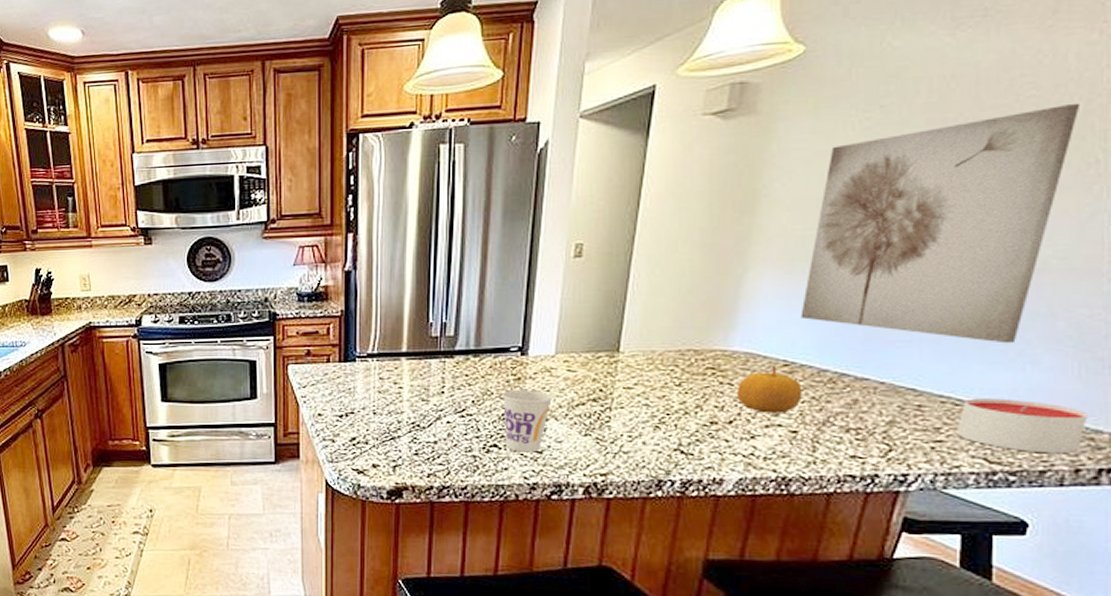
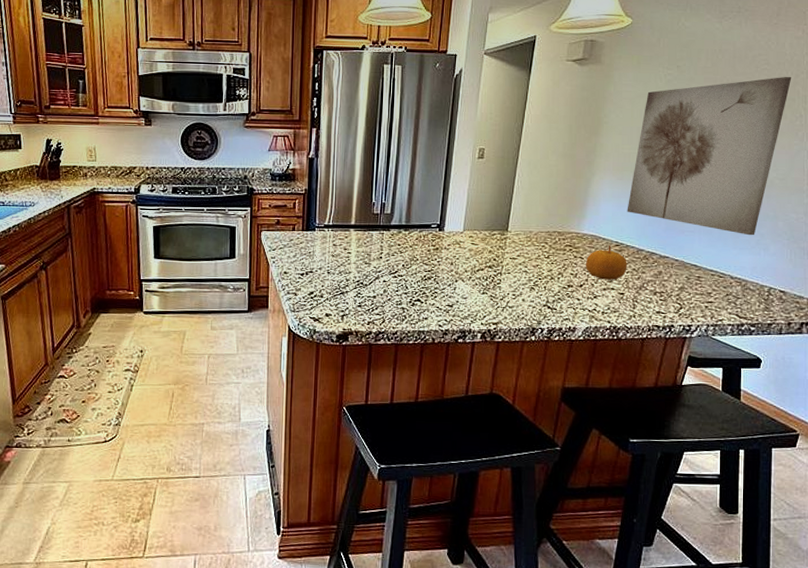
cup: present [501,390,552,453] -> none [424,257,461,306]
candle: present [957,398,1088,454] -> none [721,273,795,312]

